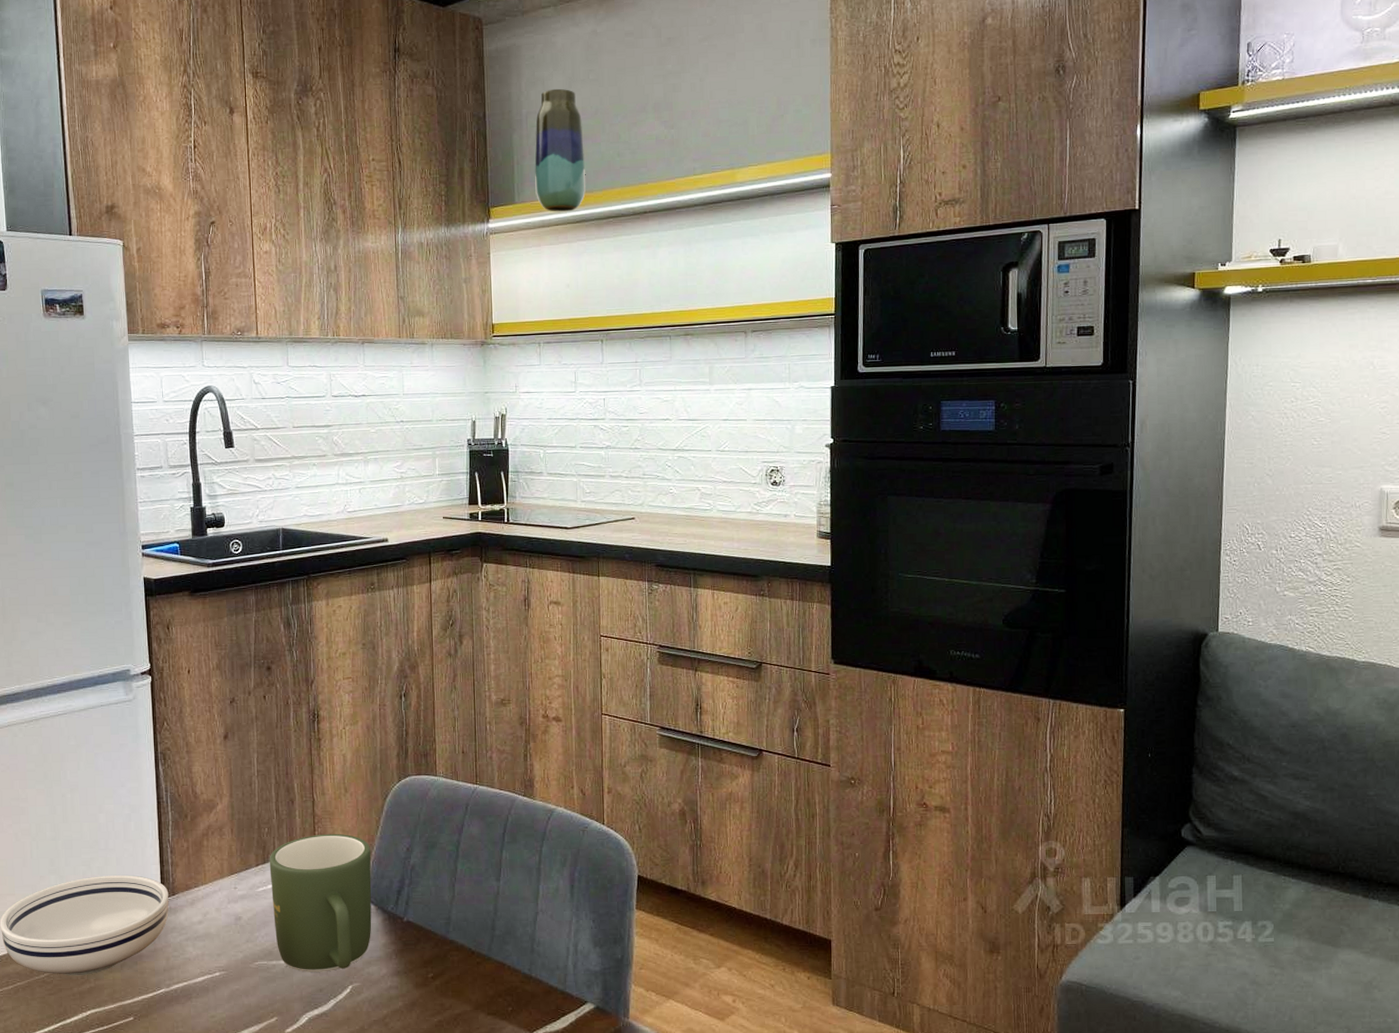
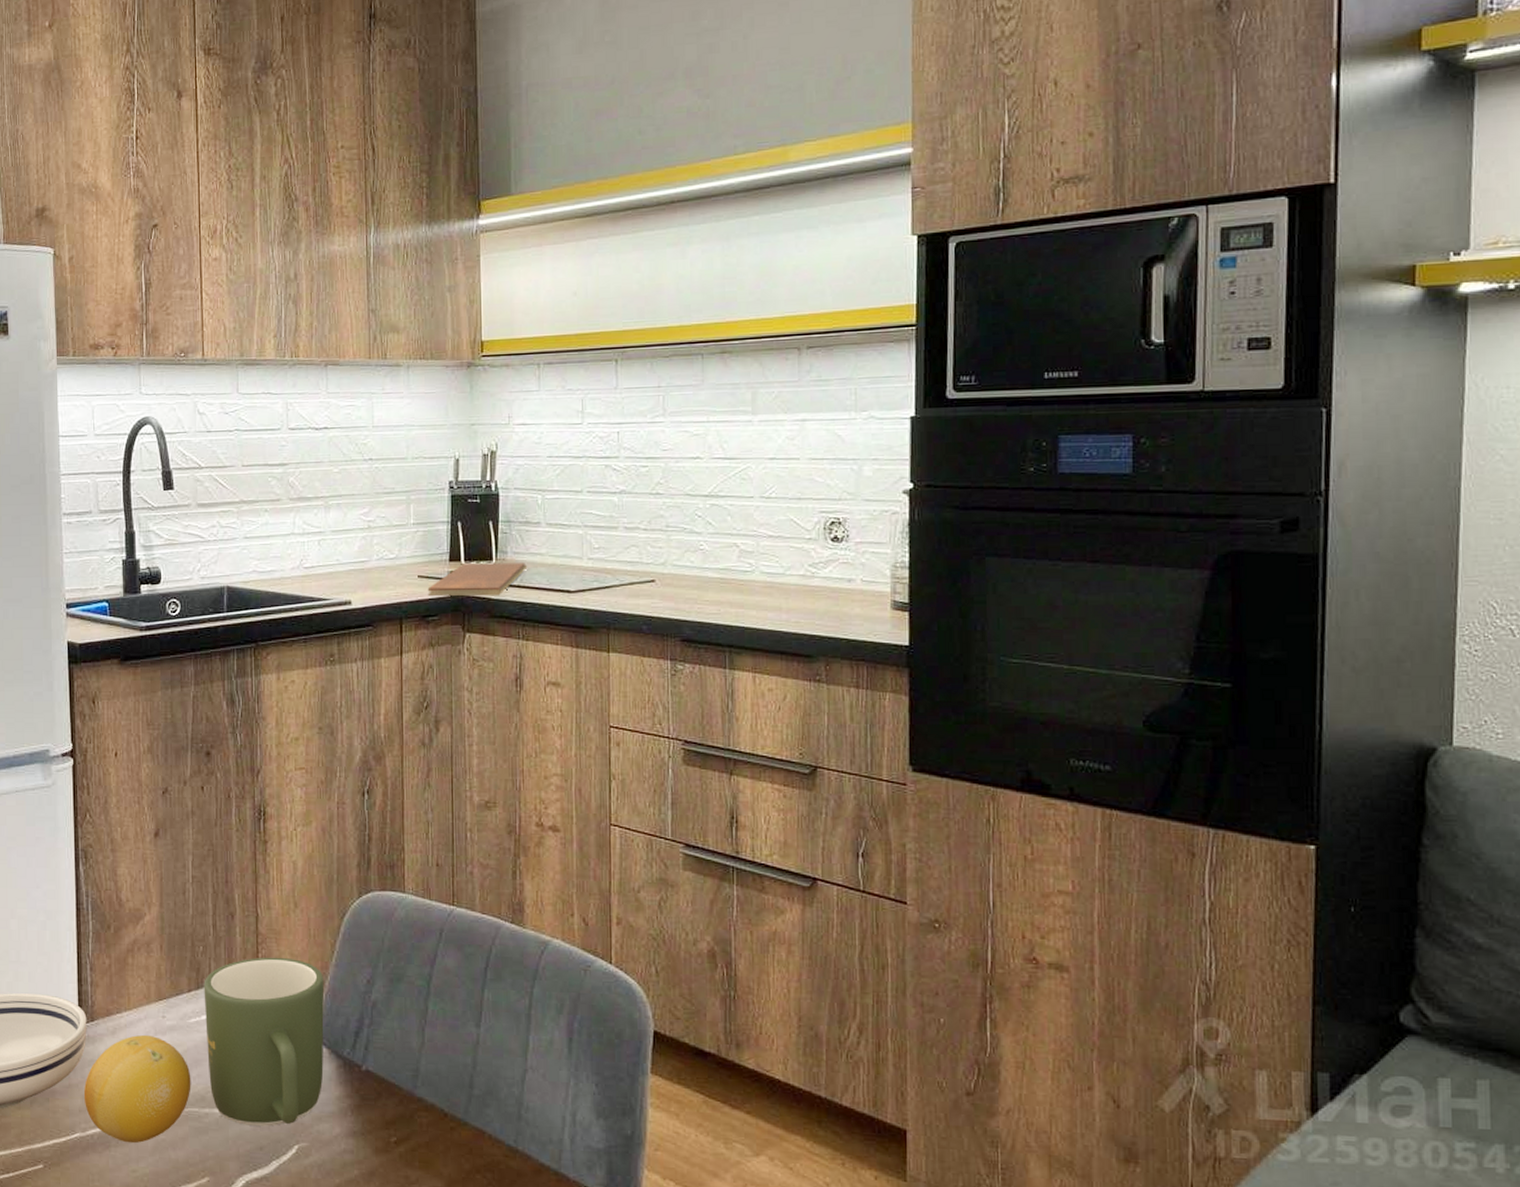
fruit: none [168,903,261,994] -> present [84,1034,191,1144]
chopping board: none [451,505,533,534] -> present [427,562,528,597]
vase: present [535,88,586,212] -> none [536,54,599,204]

